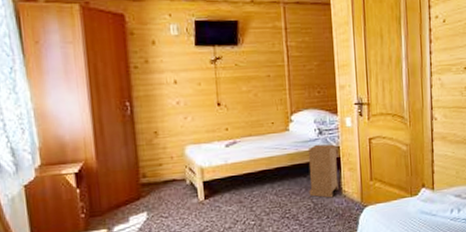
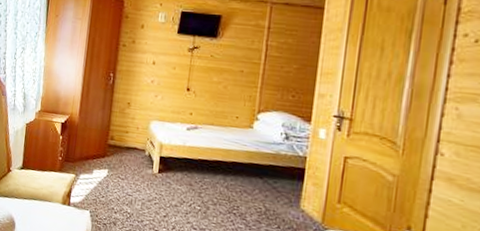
nightstand: present [307,144,339,198] -> none [262,148,302,208]

